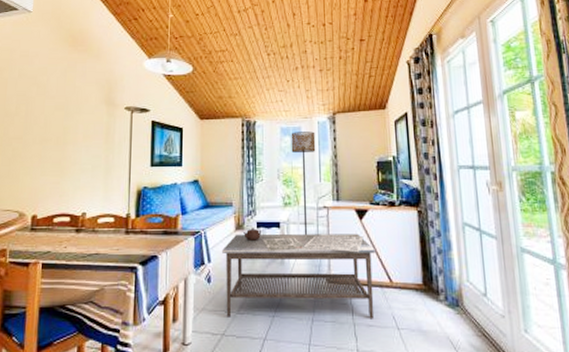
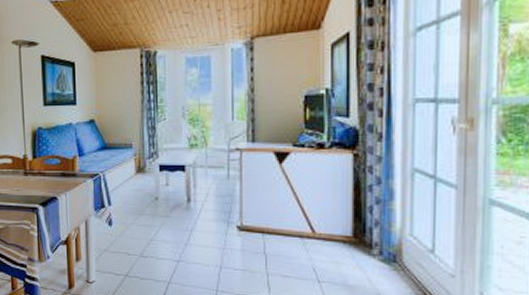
coffee table: present [222,228,375,319] -> none [123,171,296,270]
floor lamp: present [291,131,316,236] -> none [198,61,228,180]

